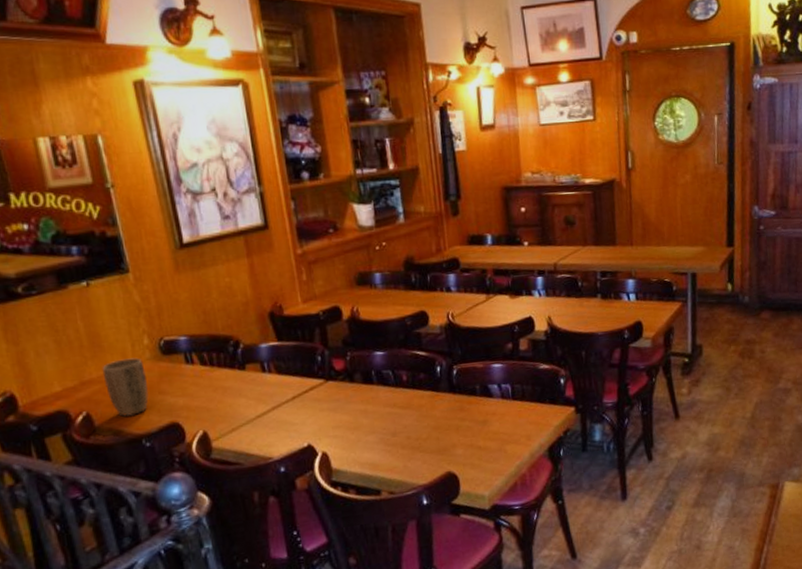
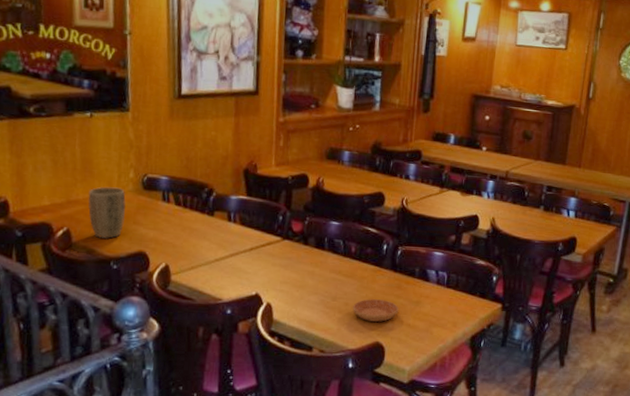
saucer: none [416,425,466,452] -> present [353,299,399,322]

